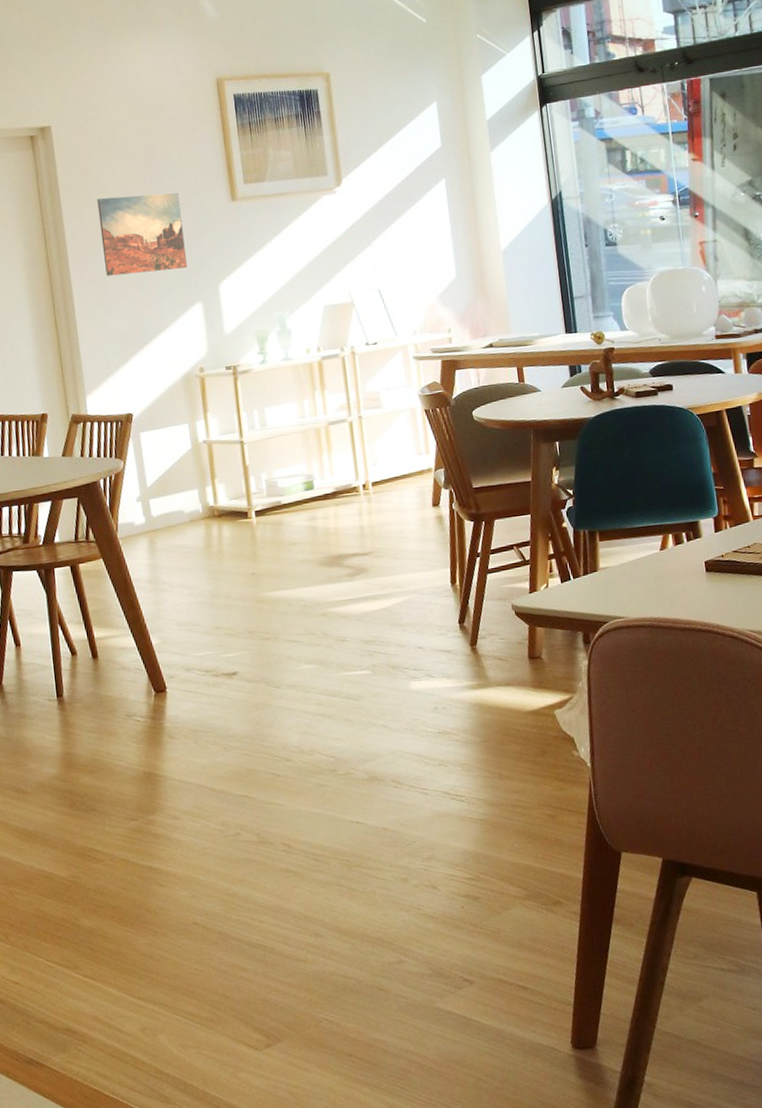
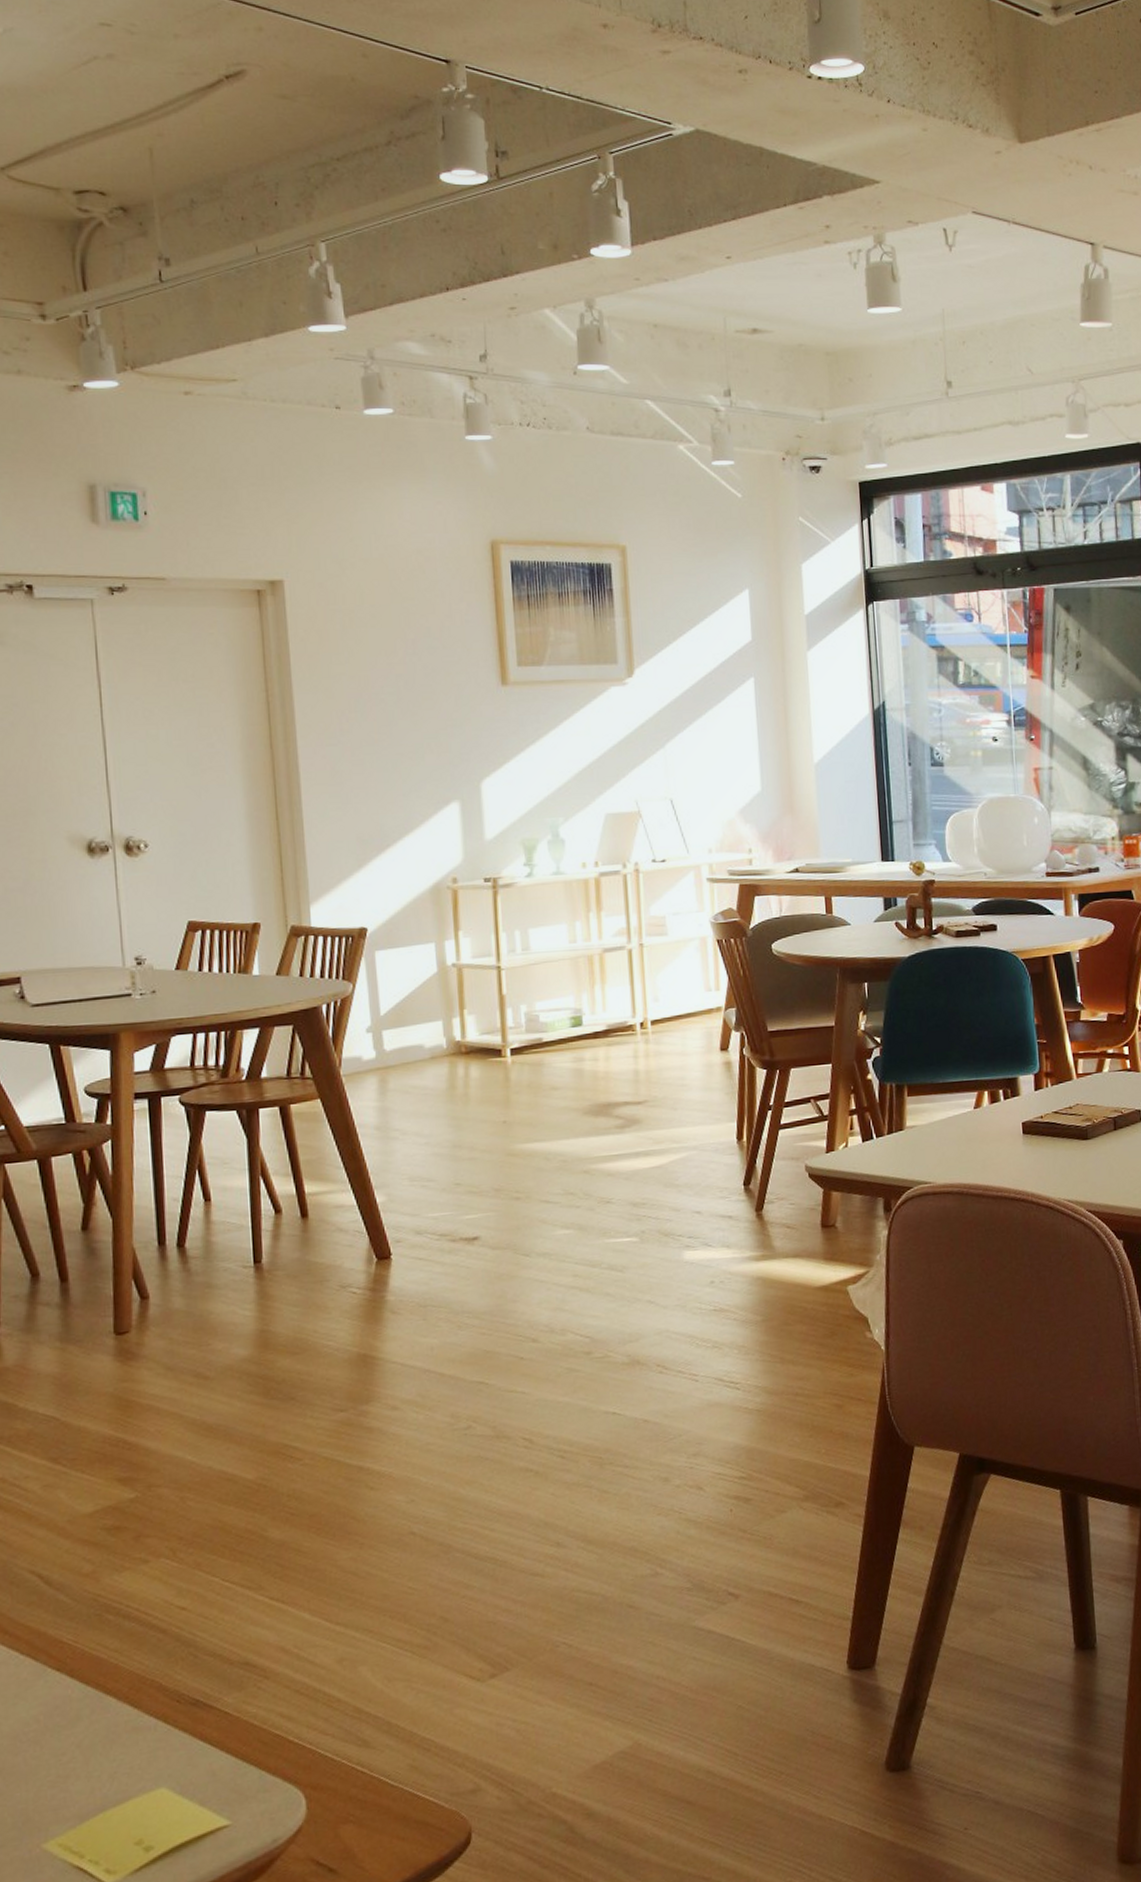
wall art: present [97,193,187,276] -> none [336,670,443,764]

